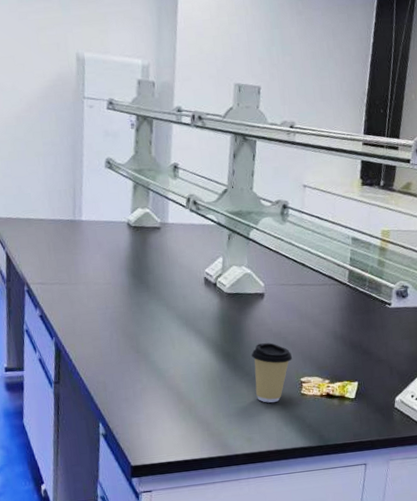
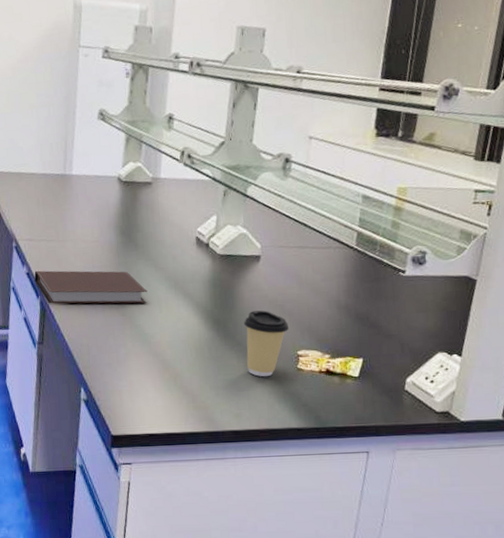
notebook: none [47,311,160,345] -> present [34,270,148,304]

